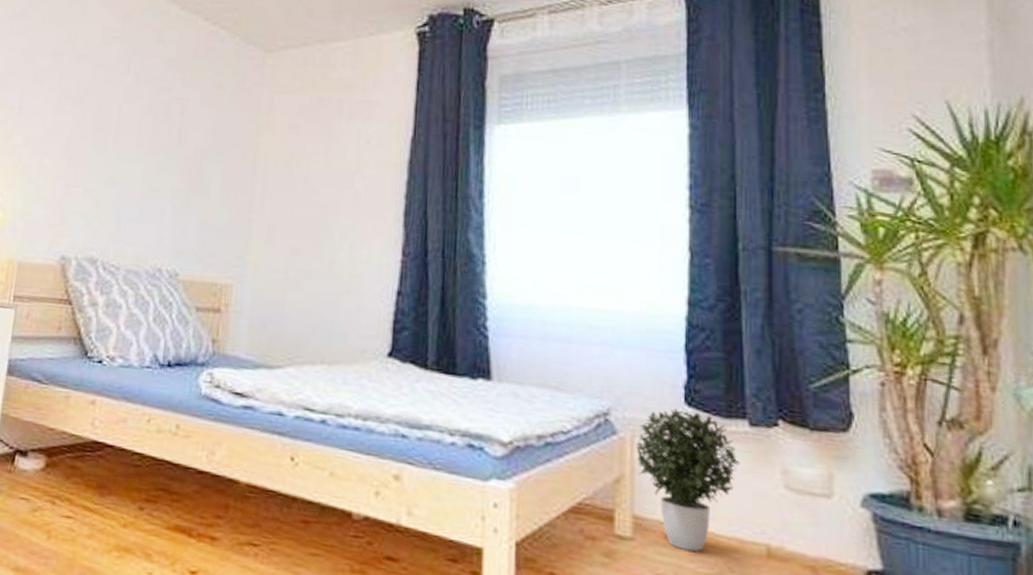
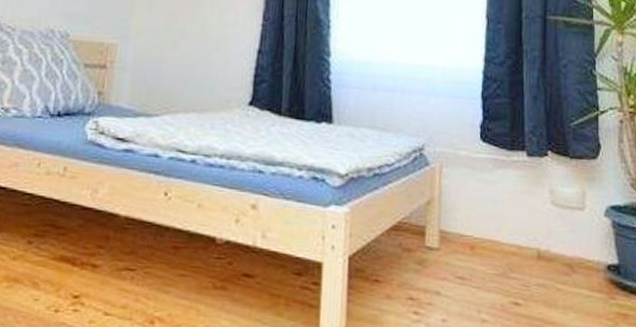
potted plant: present [636,408,740,552] -> none [443,144,520,257]

